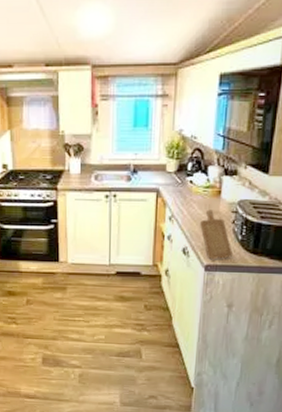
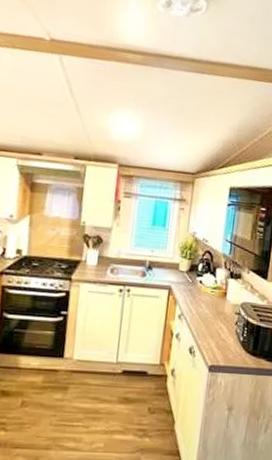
chopping board: present [199,209,233,260] -> none [206,310,235,361]

